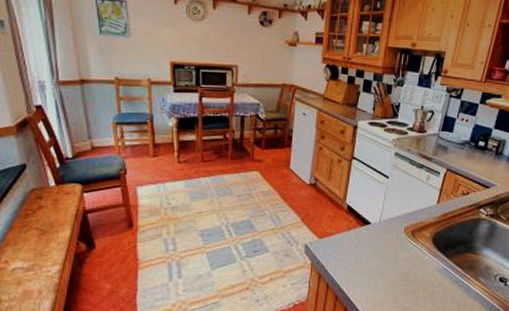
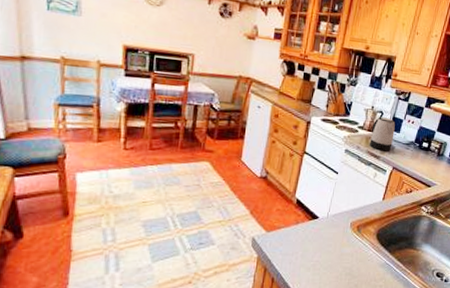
kettle: none [421,117,448,153] -> present [370,117,395,151]

